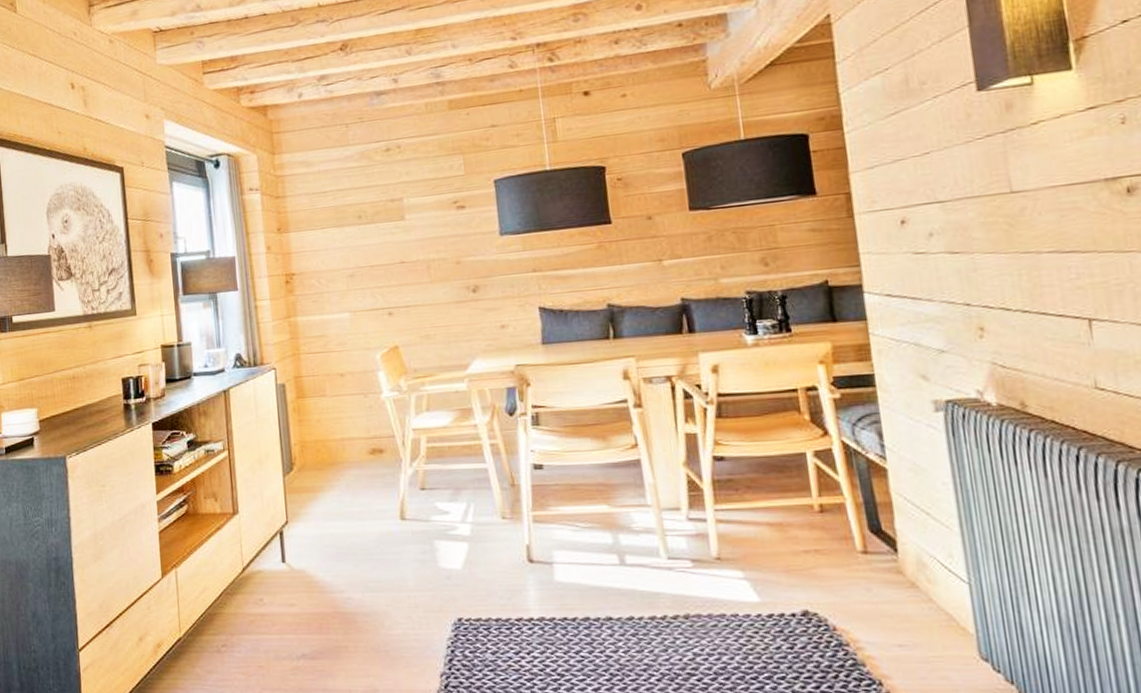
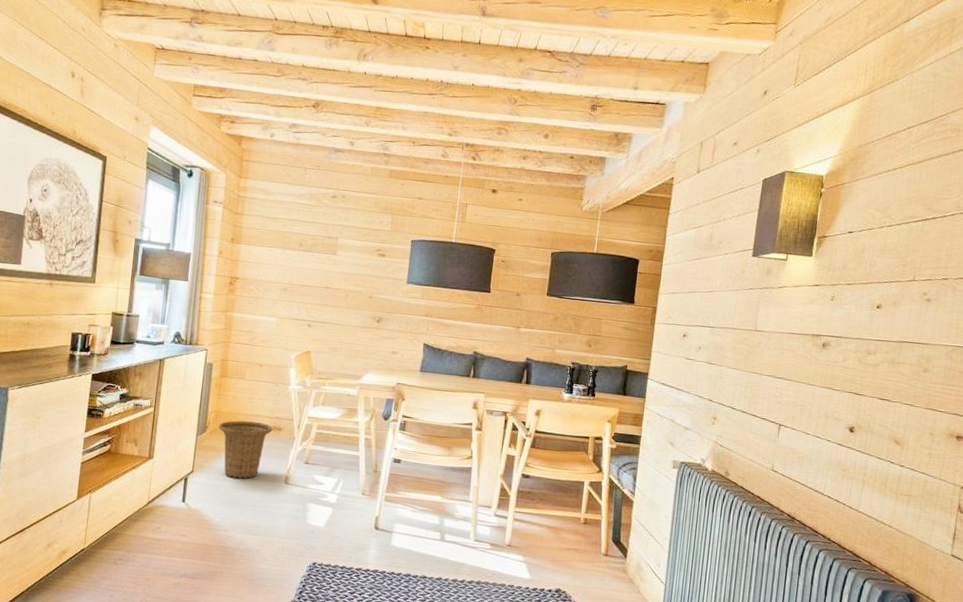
basket: none [307,447,373,523] -> present [218,420,273,479]

